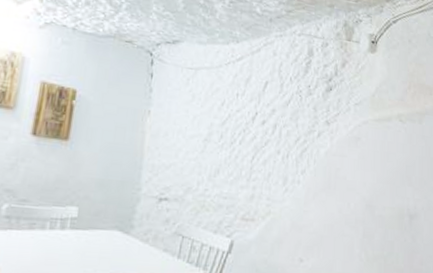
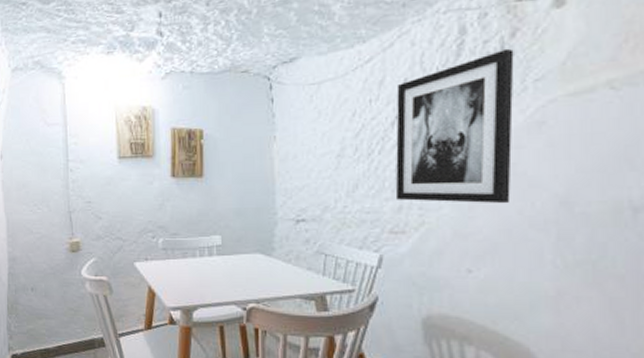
wall art: none [249,74,343,203] -> present [395,48,514,204]

